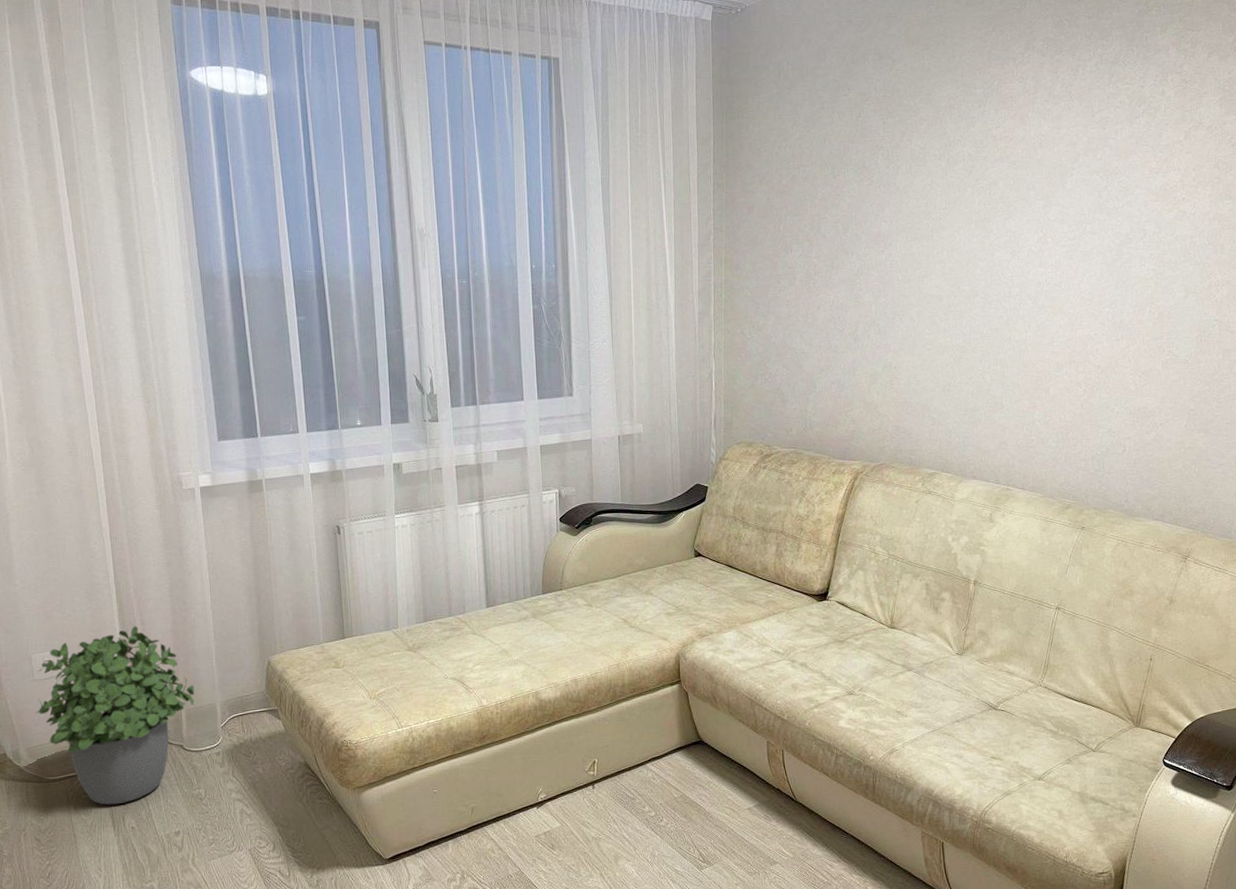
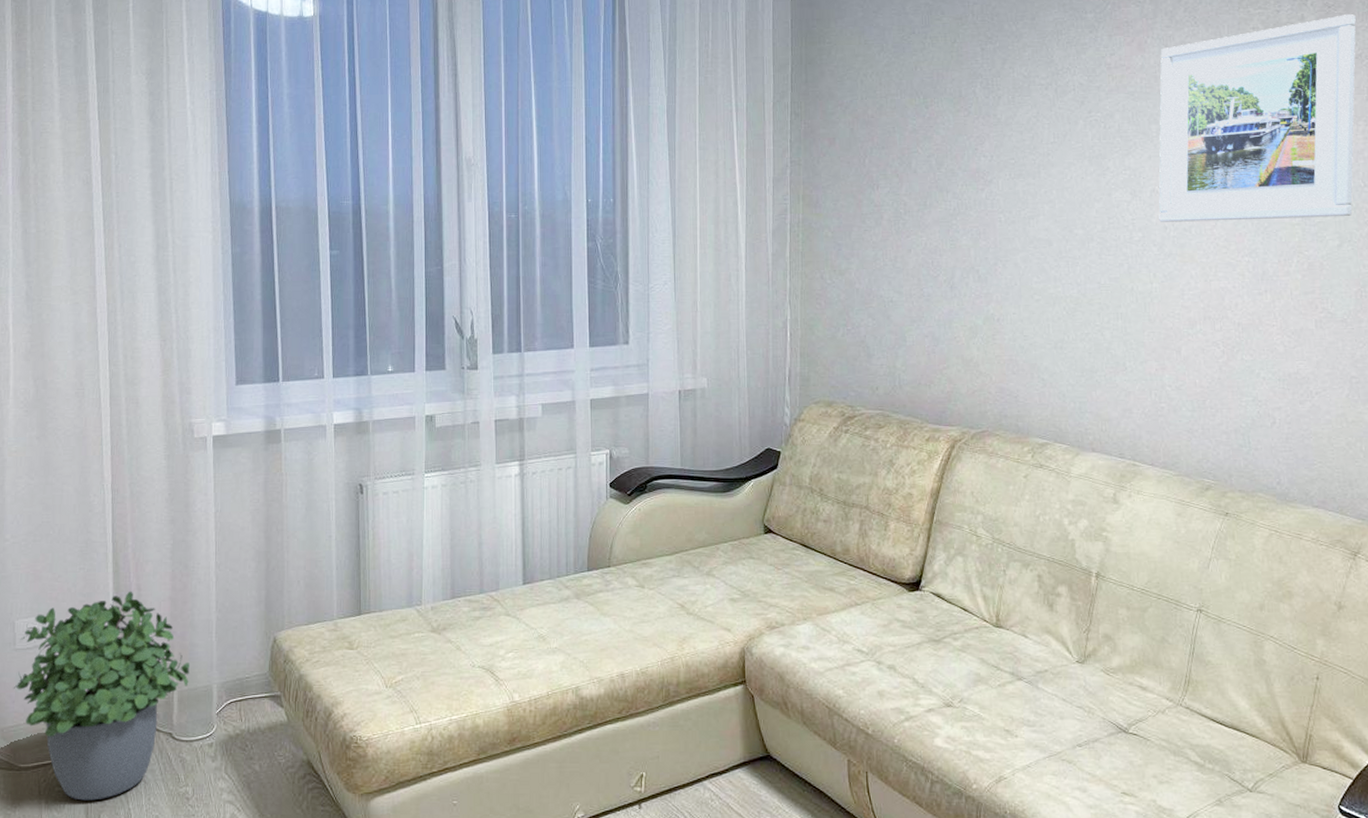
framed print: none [1034,89,1209,279] -> present [1159,14,1356,222]

